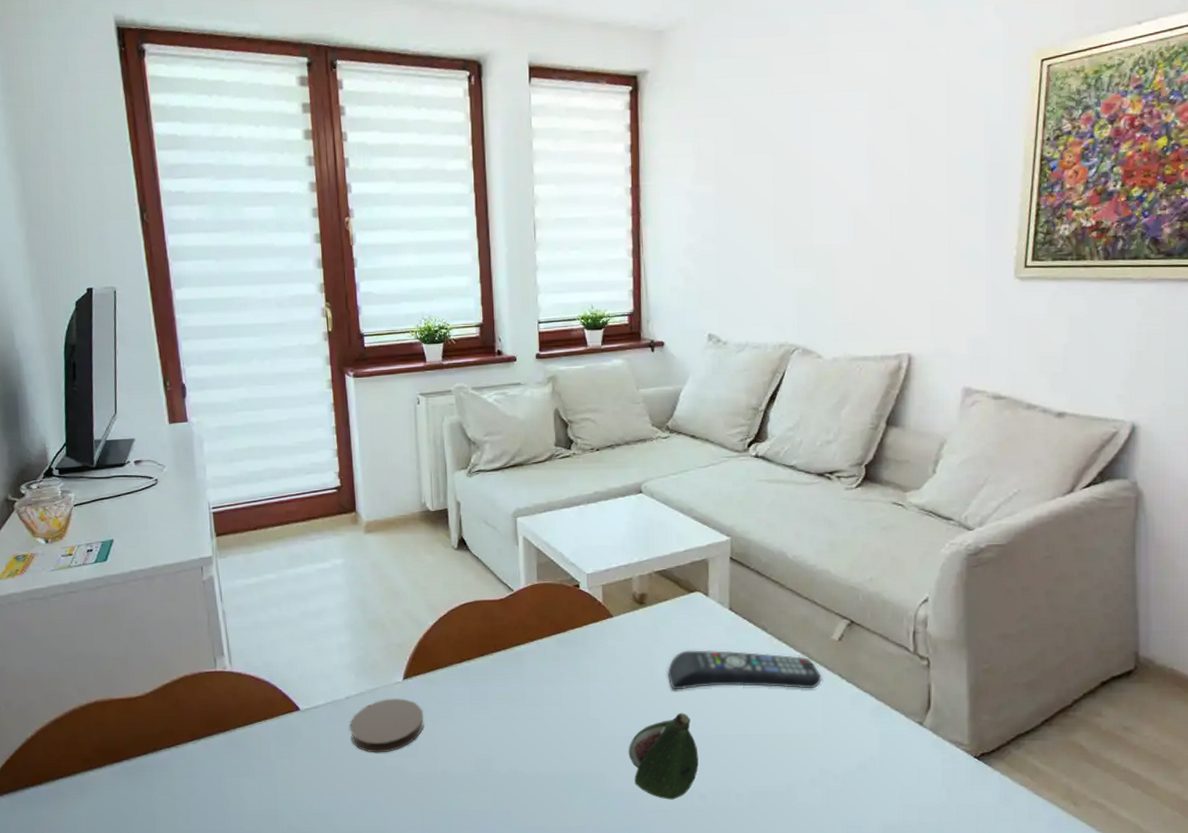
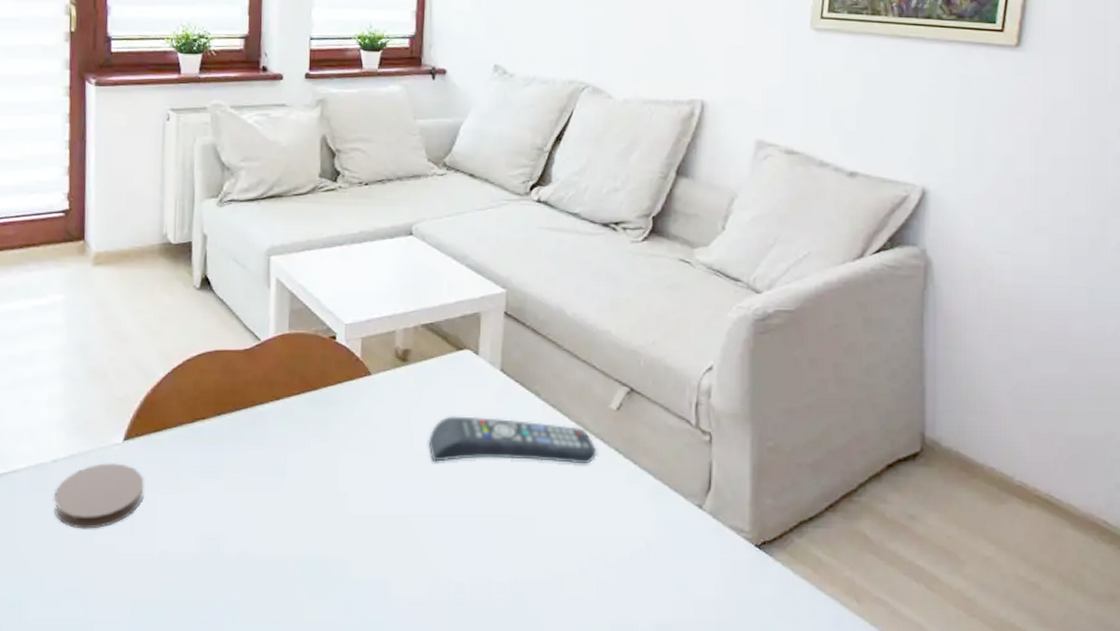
fruit: present [628,713,699,800] -> none [378,488,458,590]

